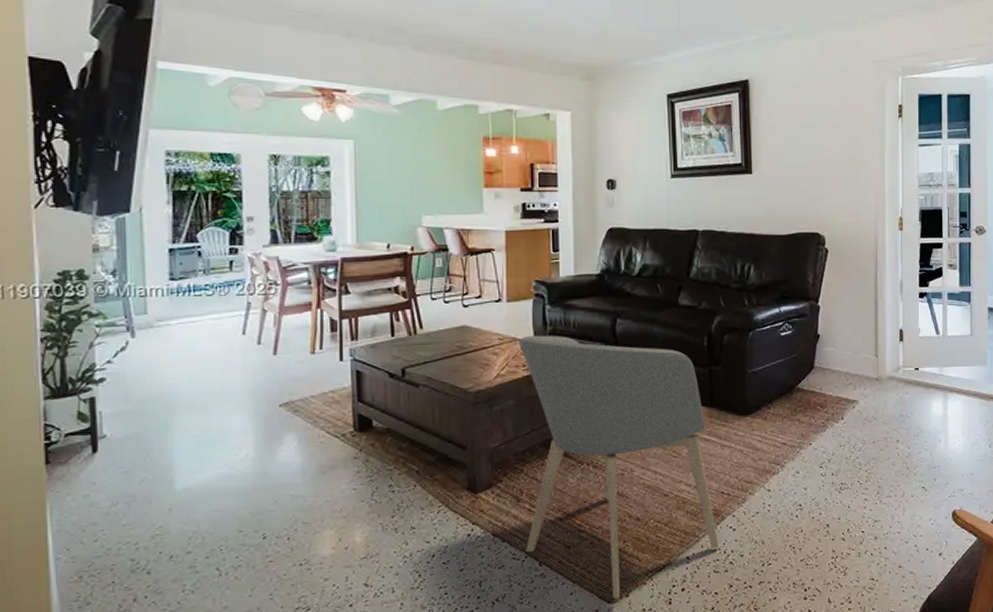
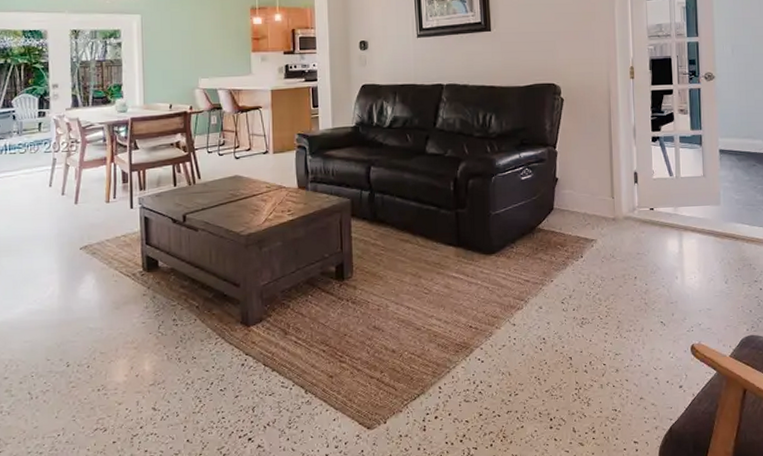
armchair: present [519,335,719,599] -> none [284,183,469,425]

